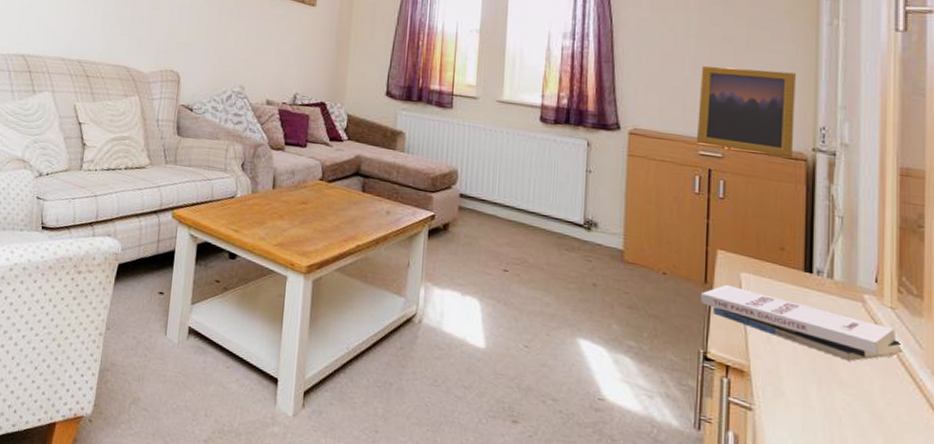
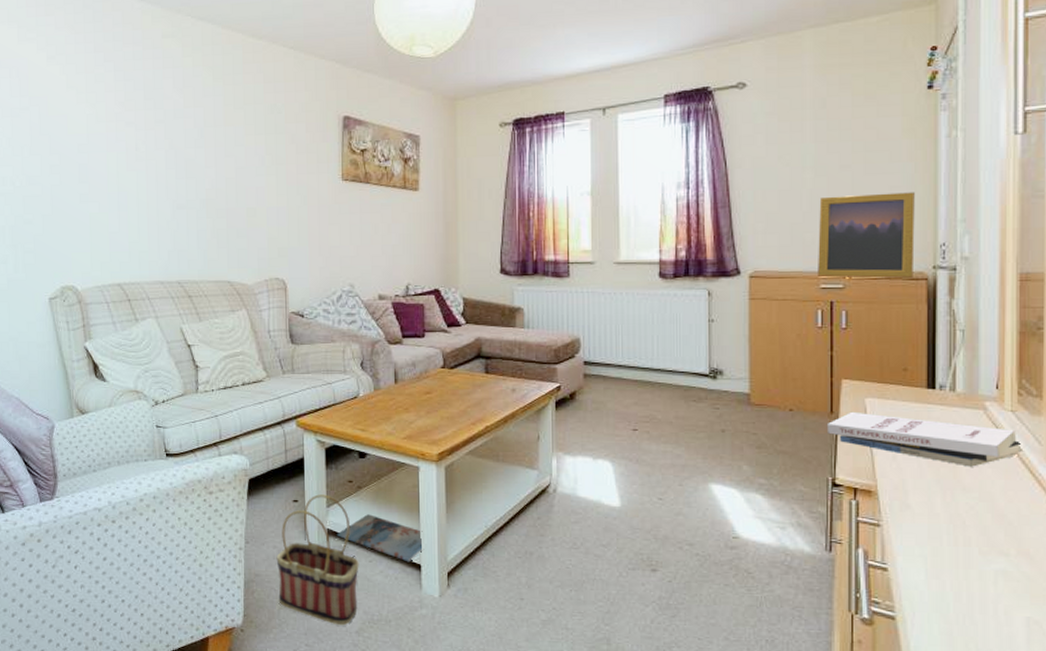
basket: none [131,289,216,432] -> present [276,494,359,626]
magazine: none [197,317,284,375] -> present [337,514,424,562]

